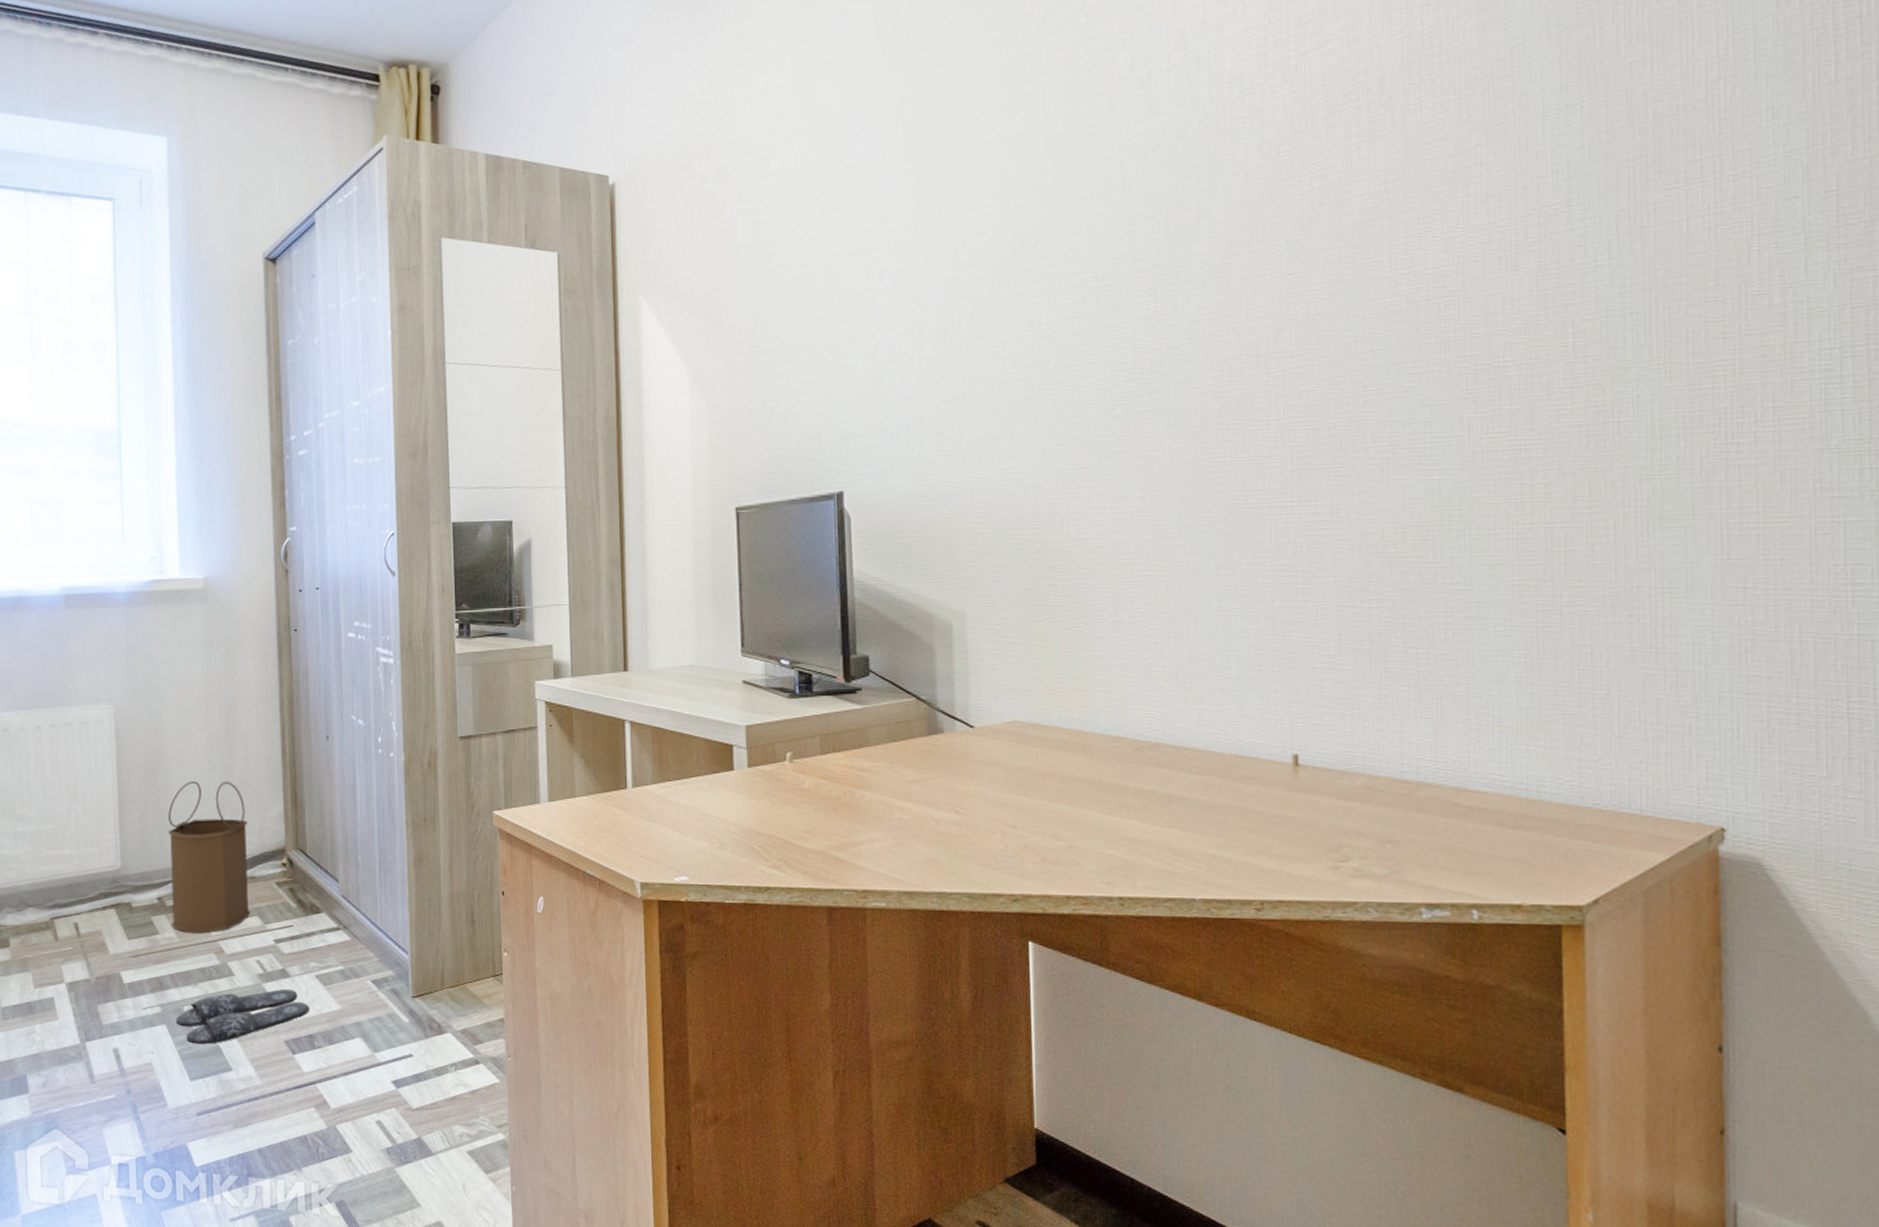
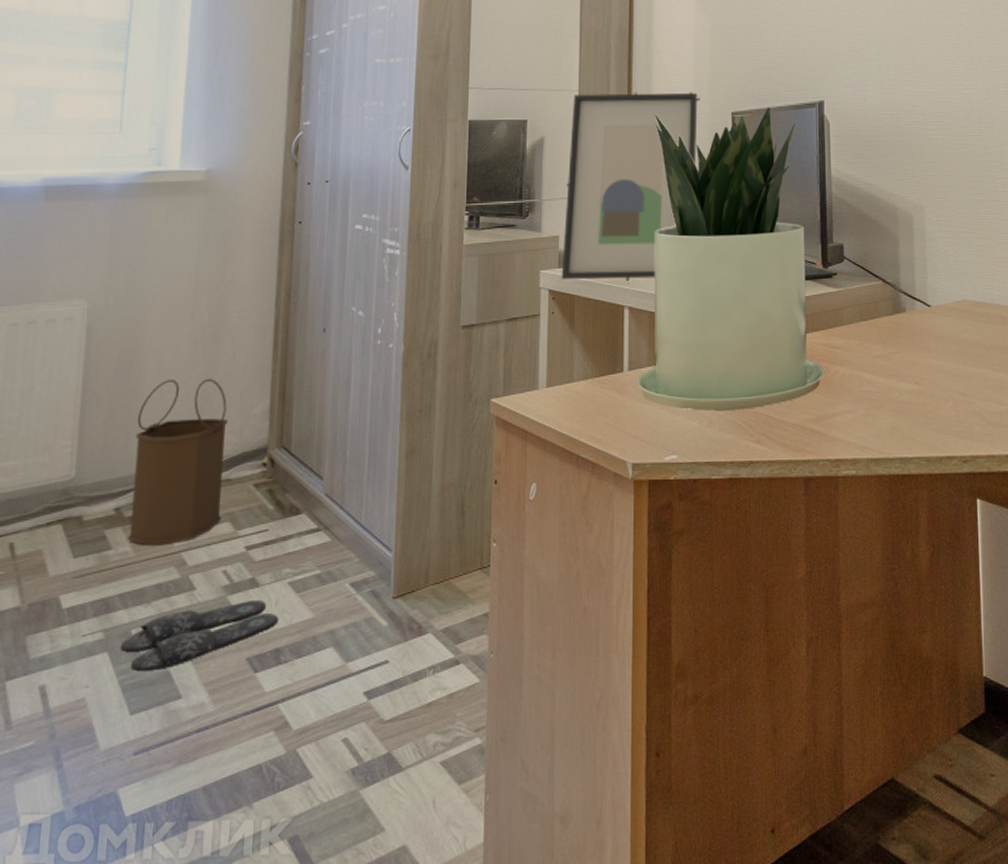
picture frame: none [557,484,700,694] -> present [561,91,700,282]
planter: none [641,500,850,833] -> present [636,107,825,411]

